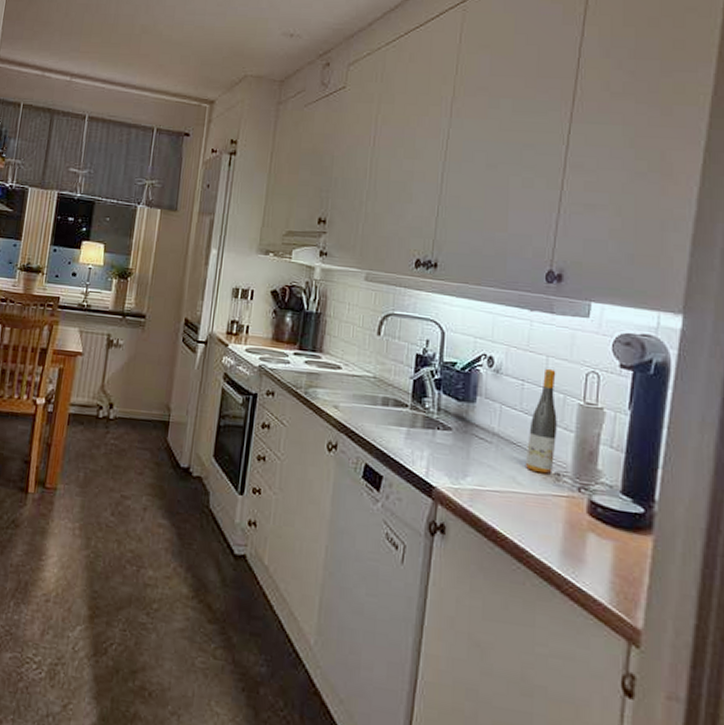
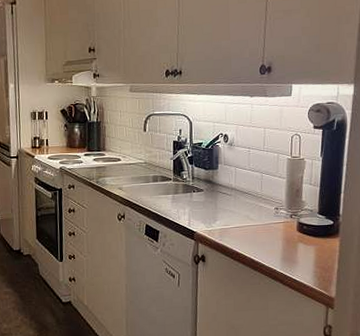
wine bottle: present [526,368,557,474] -> none [255,136,274,210]

